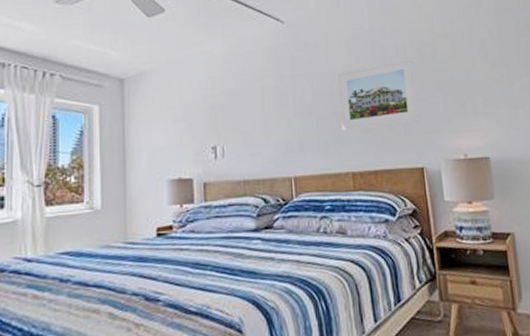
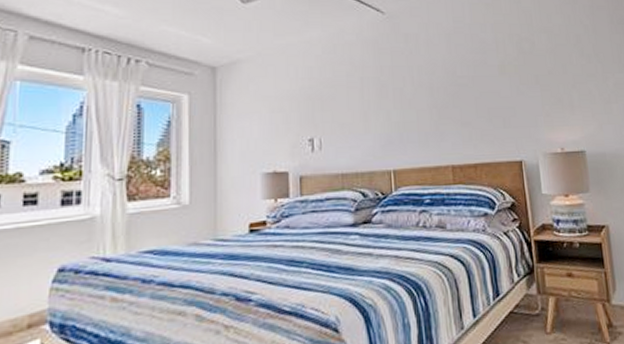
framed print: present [337,57,420,131] -> none [437,51,519,124]

